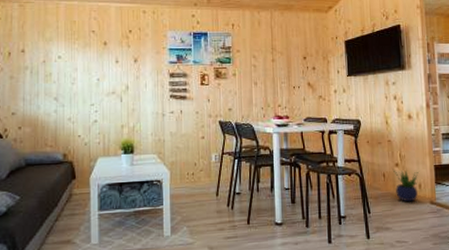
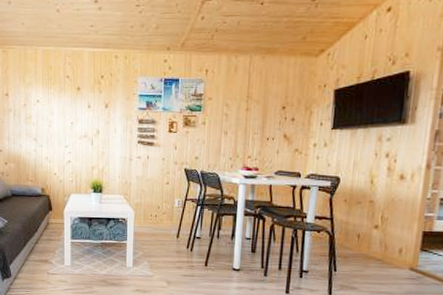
potted plant: present [392,169,419,202] -> none [369,230,401,266]

